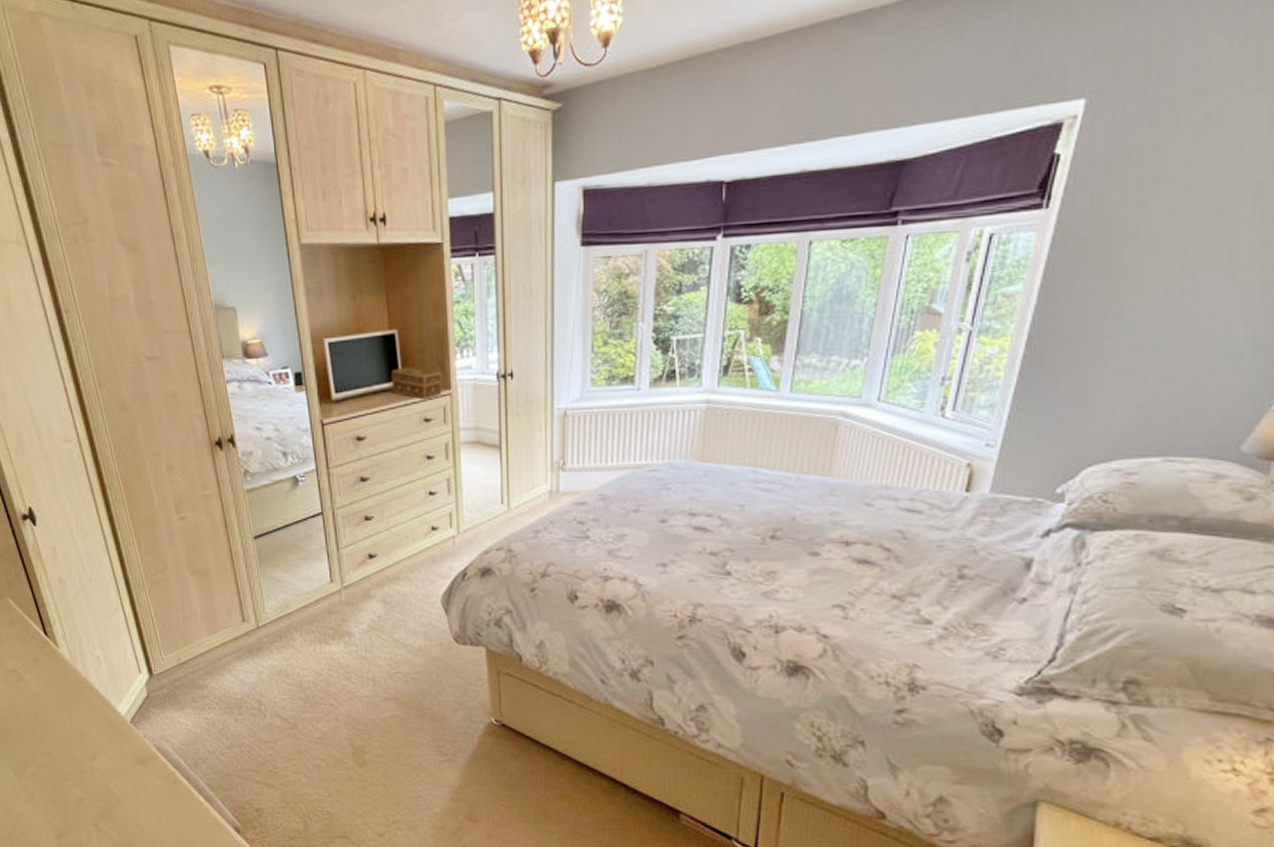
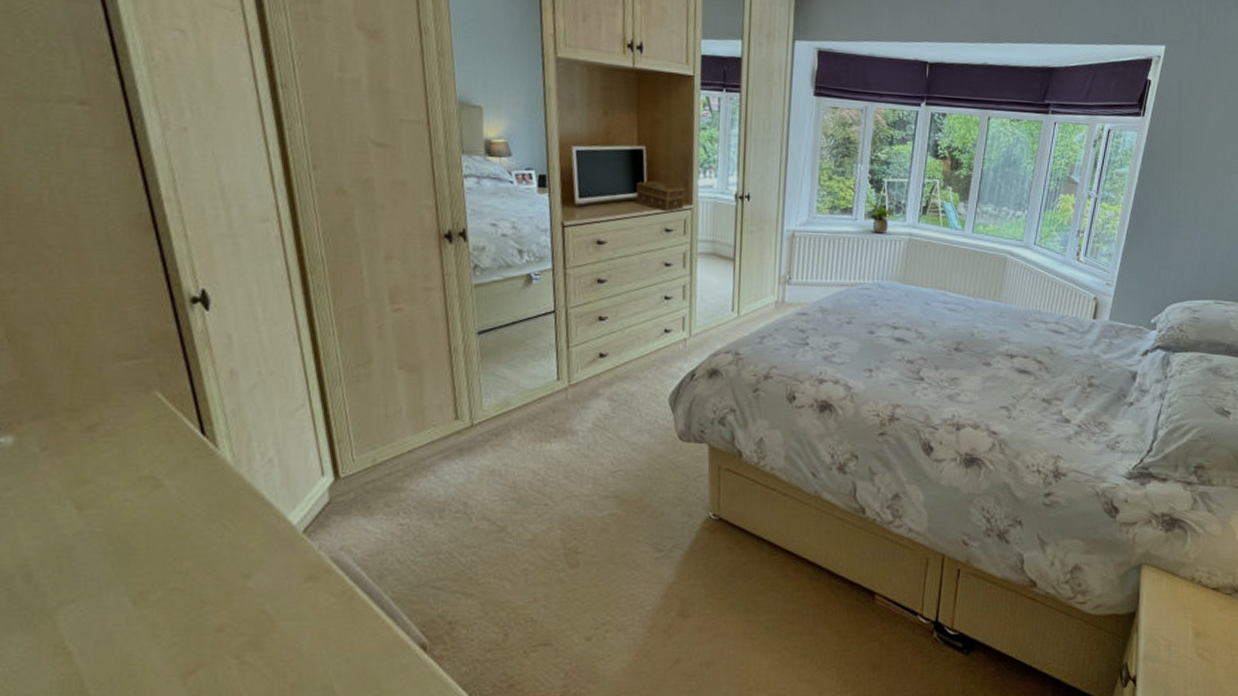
potted plant: none [653,368,686,404] -> present [867,203,894,233]

